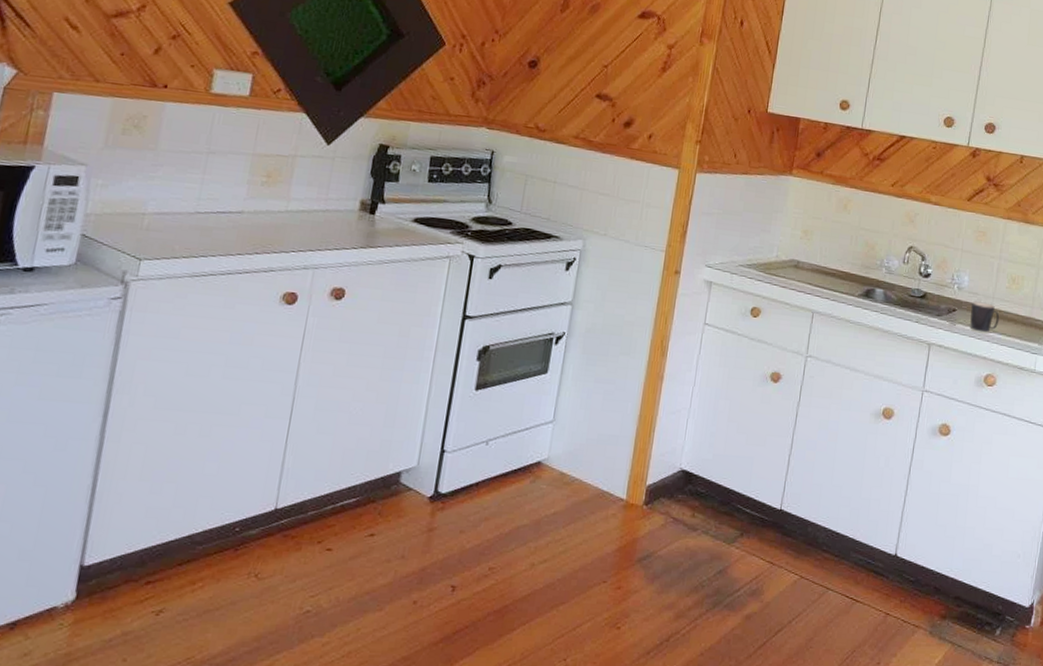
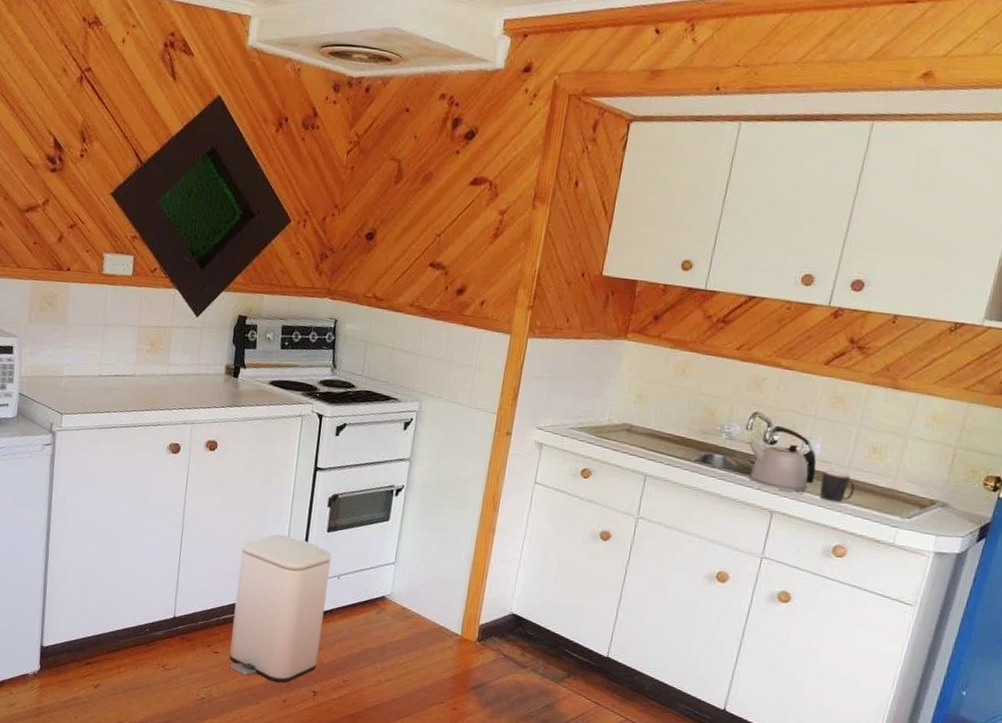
pedal bin: none [346,396,480,580] -> present [229,534,332,683]
kettle: none [905,258,966,325] -> present [747,425,817,493]

